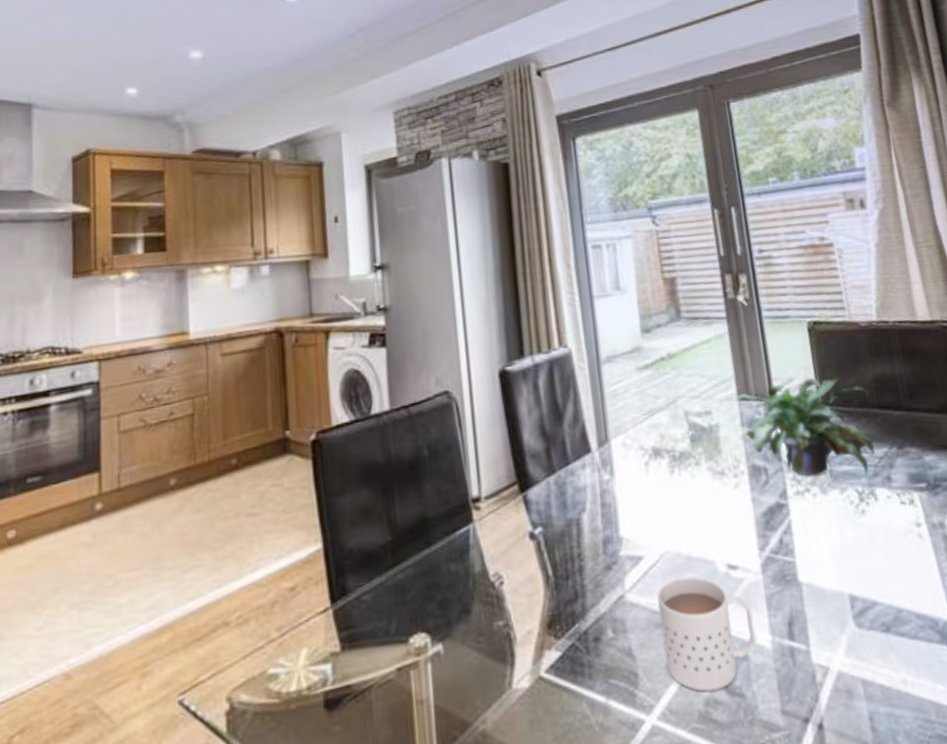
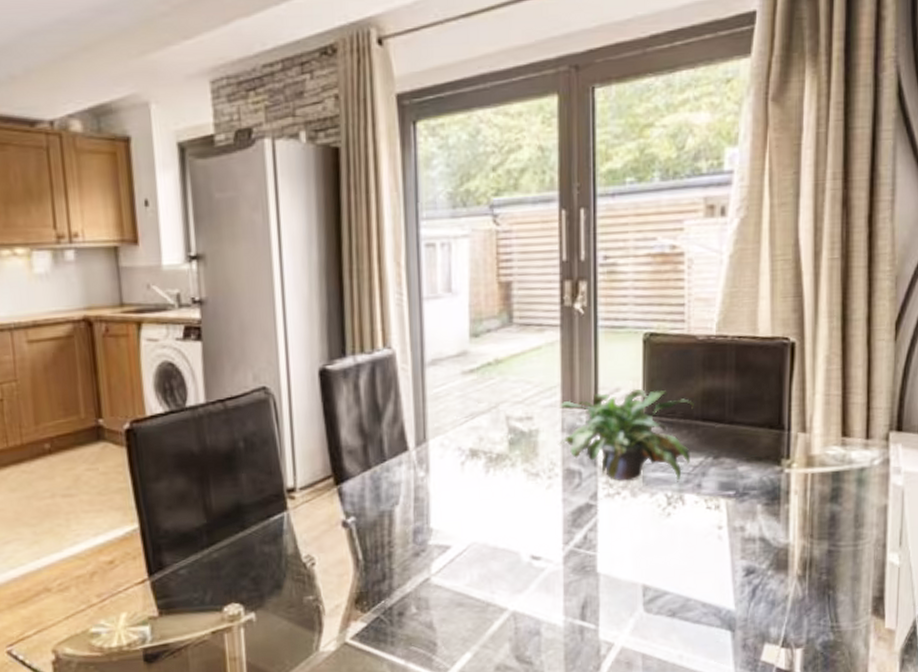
mug: present [657,576,757,692] -> none [461,564,550,659]

